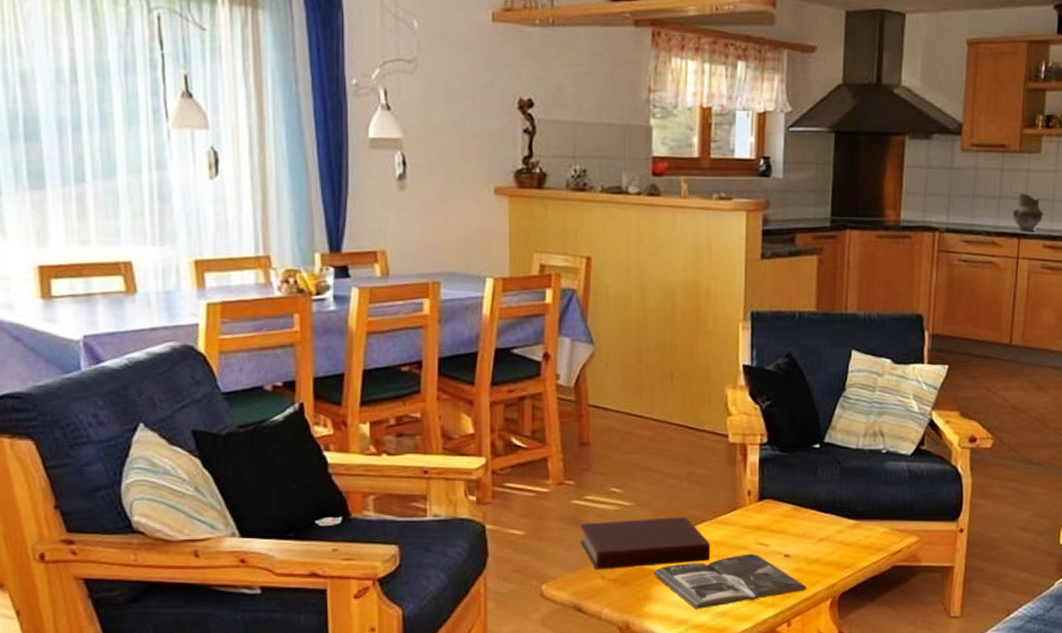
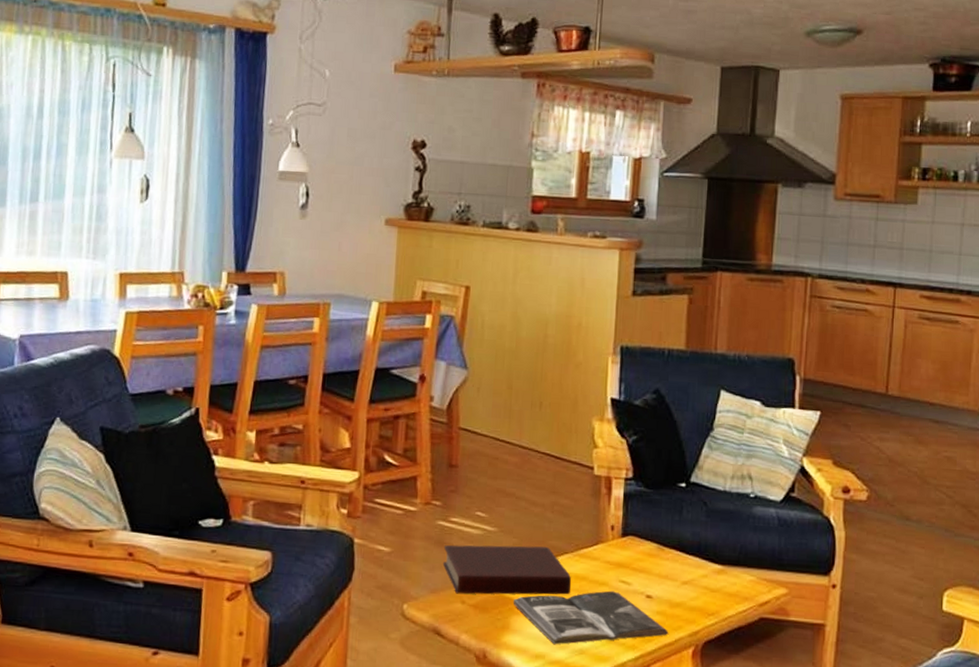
ceramic jug: present [1012,192,1044,231] -> none [887,242,921,281]

